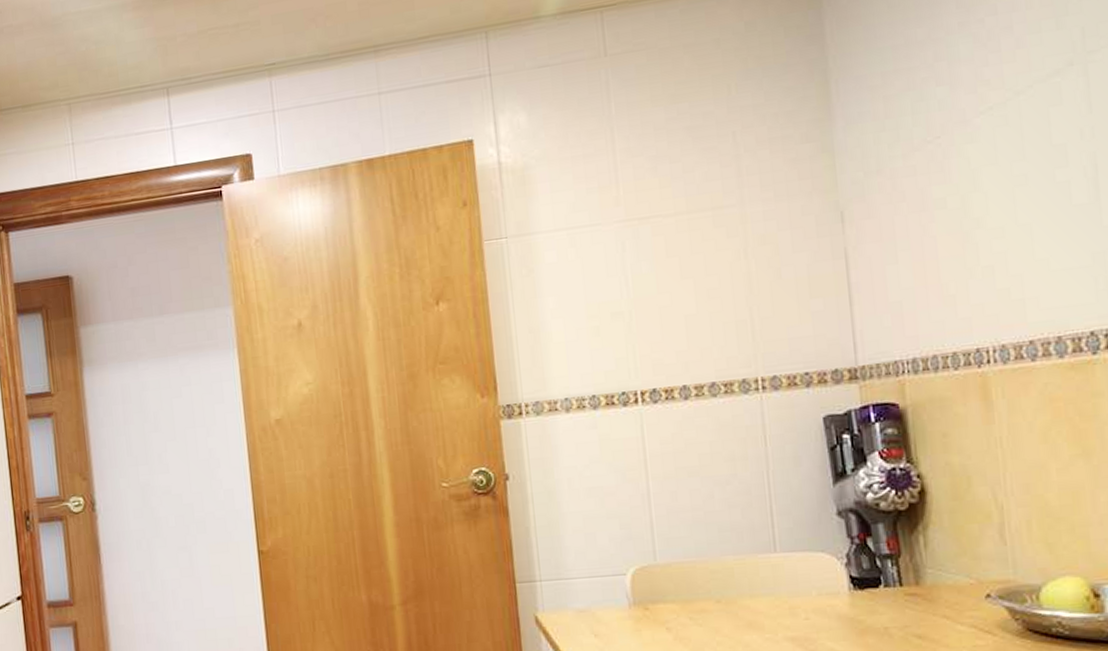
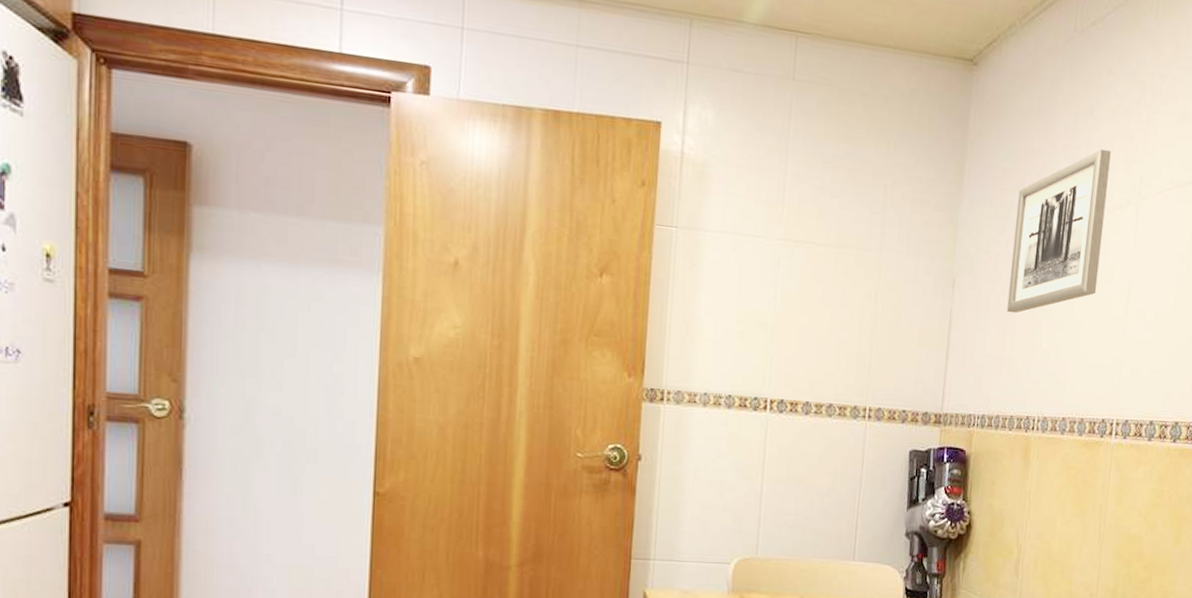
wall art: none [907,11,1046,234] -> present [1007,148,1111,314]

